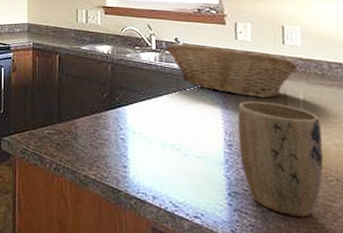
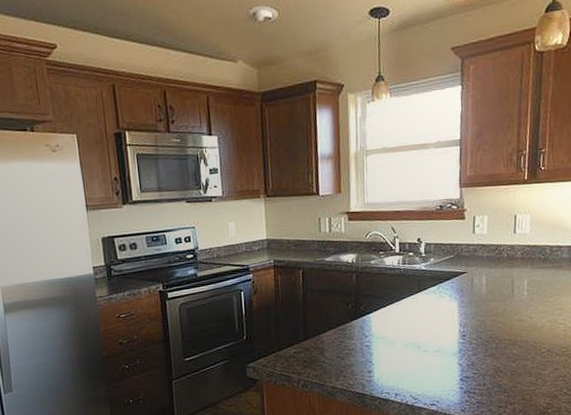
fruit basket: present [166,43,297,99] -> none [409,242,525,288]
plant pot: present [237,101,324,217] -> none [471,290,540,388]

